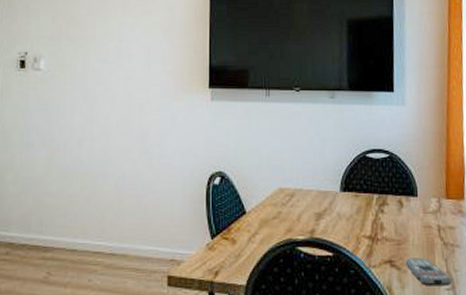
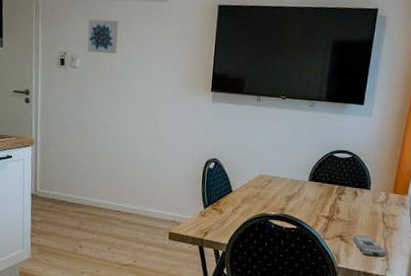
wall art: none [53,11,91,51] -> present [87,19,118,54]

